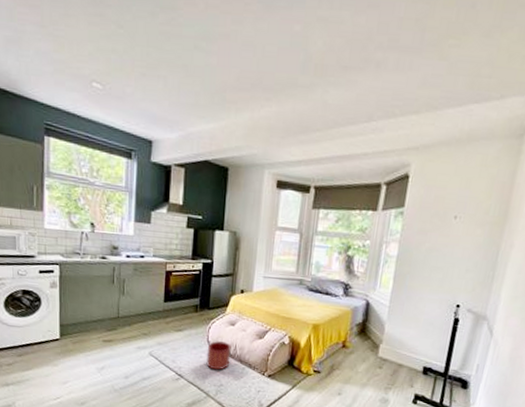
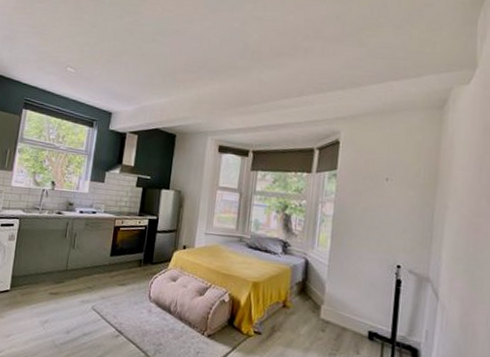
planter: present [206,341,231,370] -> none [146,297,172,328]

